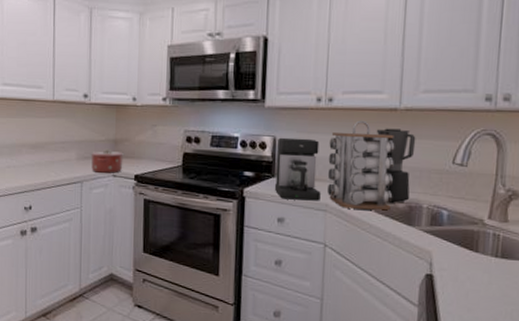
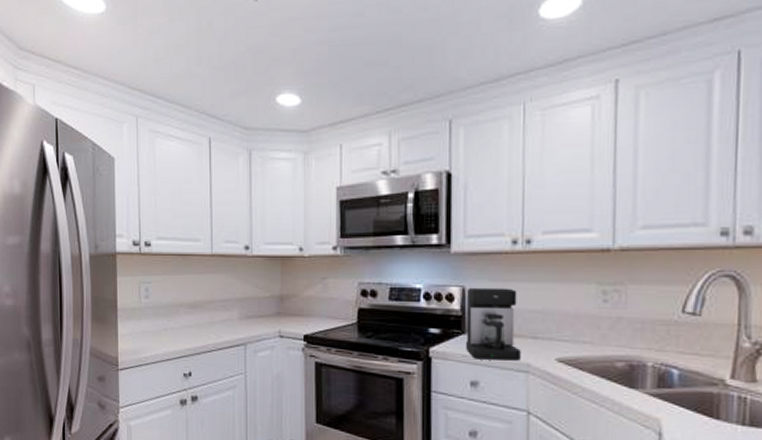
casserole: present [89,148,125,173] -> none [253,306,292,334]
spice rack: present [327,120,395,211] -> none [528,264,609,372]
blender: present [376,128,416,204] -> none [585,273,635,363]

